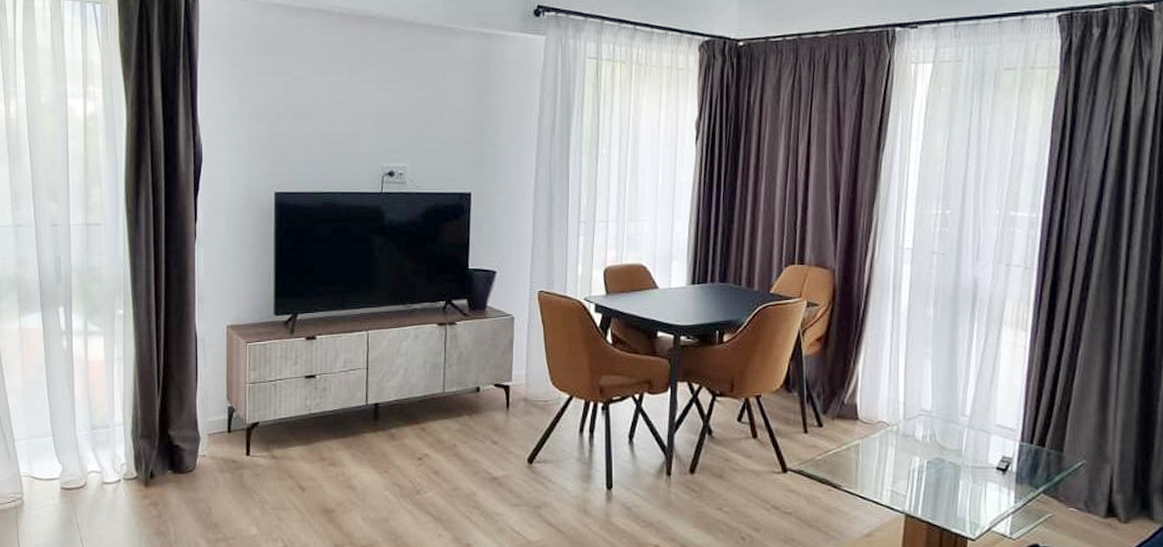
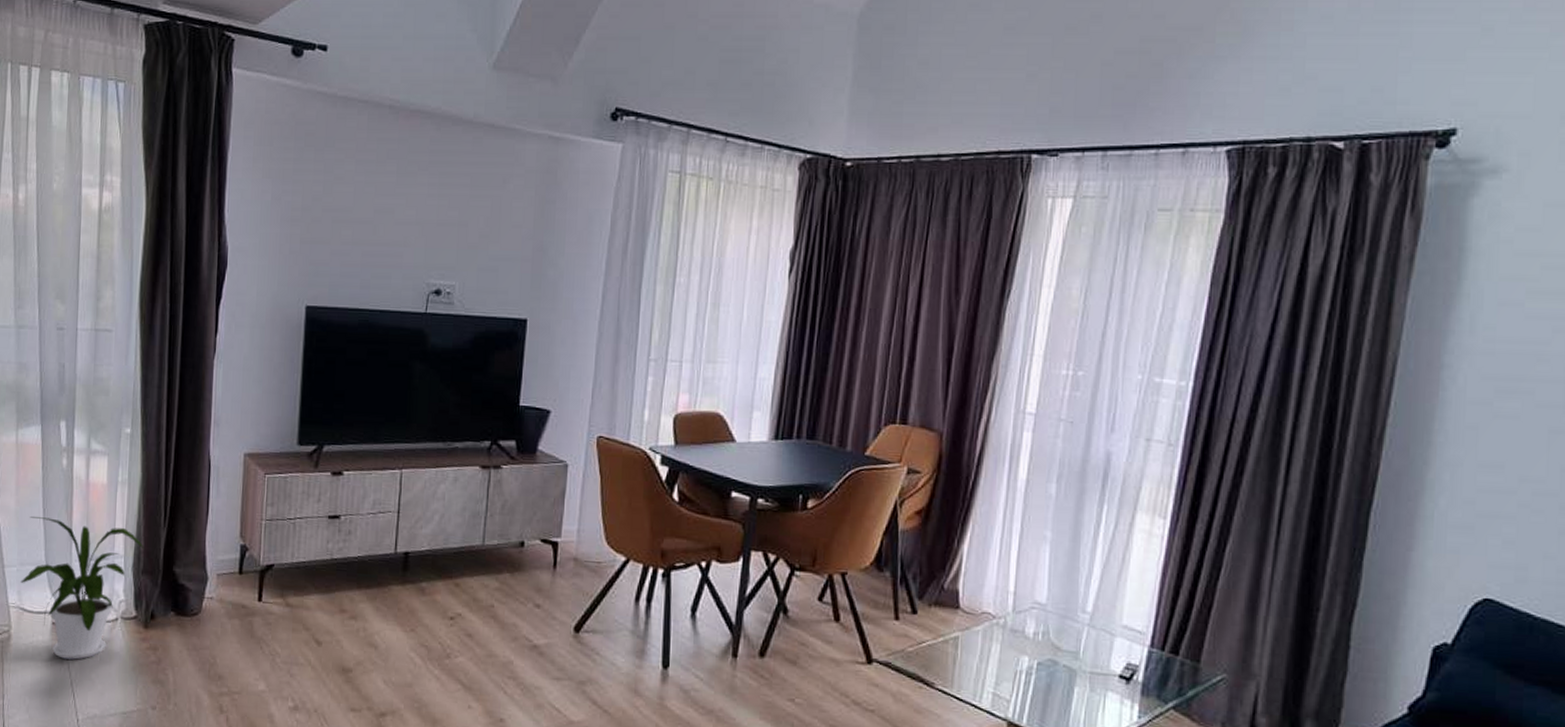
house plant: none [30,394,141,519] -> present [21,517,144,660]

